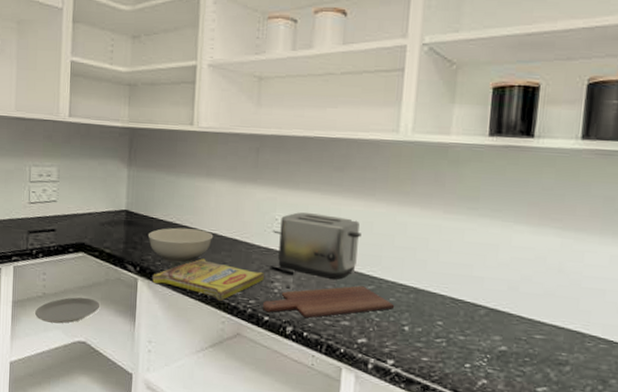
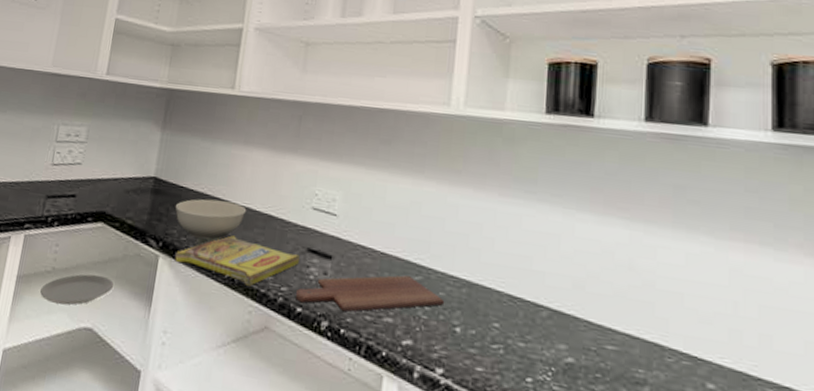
toaster: present [278,212,362,280] -> none [315,187,409,268]

